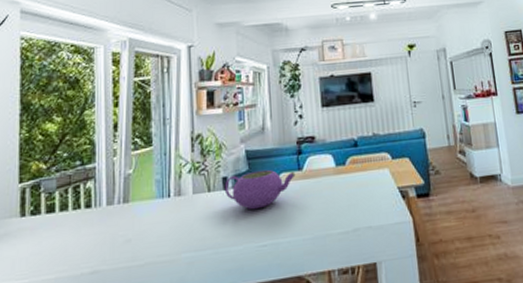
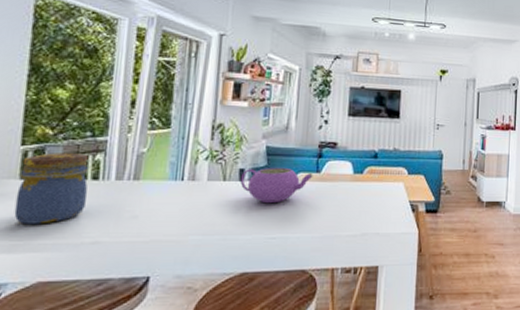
jar: none [18,183,83,262] -> present [14,153,89,224]

